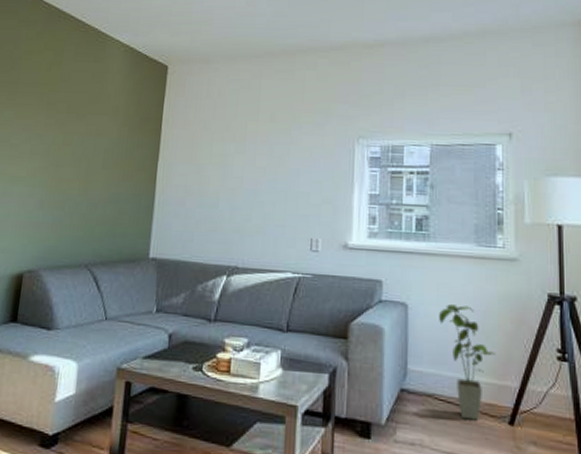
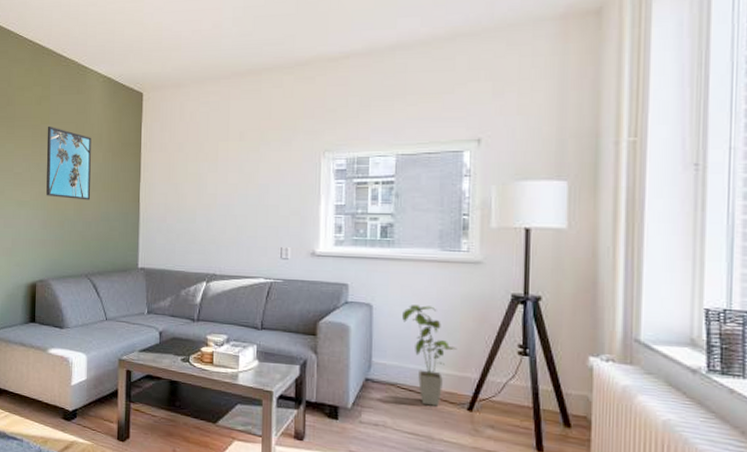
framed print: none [47,95,106,179] -> present [46,127,91,200]

